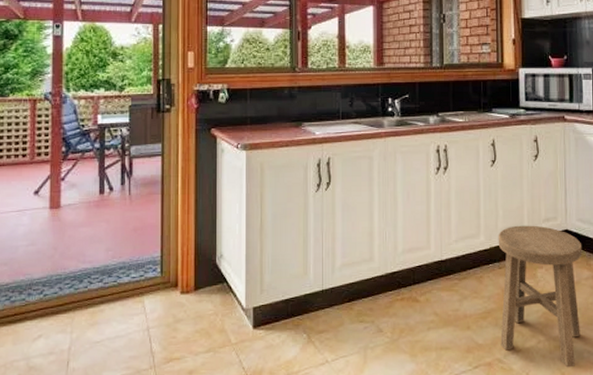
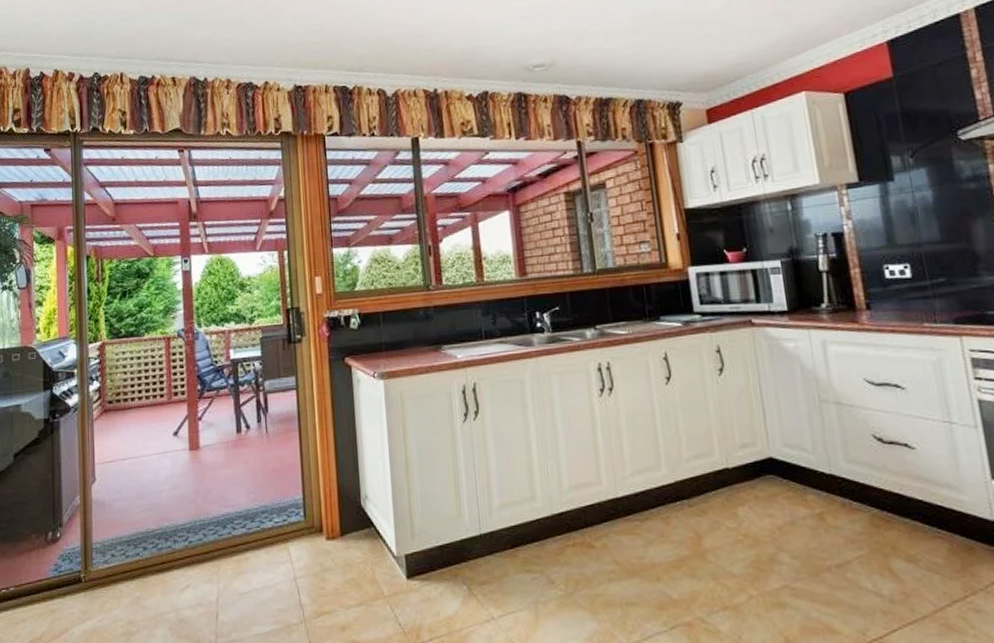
stool: present [498,225,582,368] -> none [683,453,804,631]

